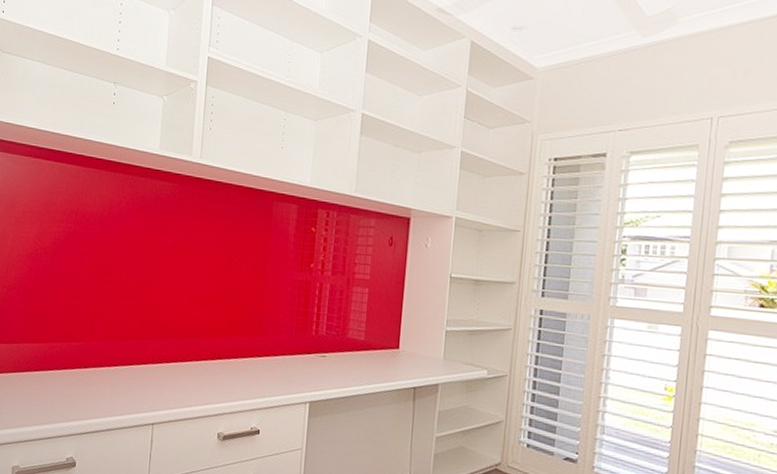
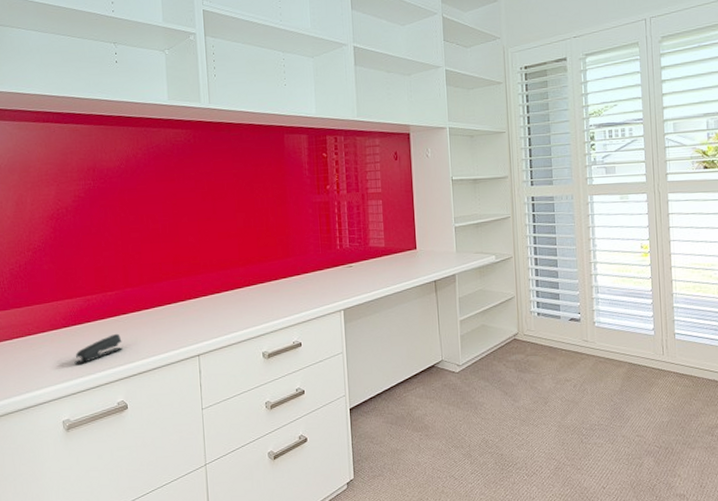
stapler: none [31,386,80,412] -> present [74,333,123,364]

